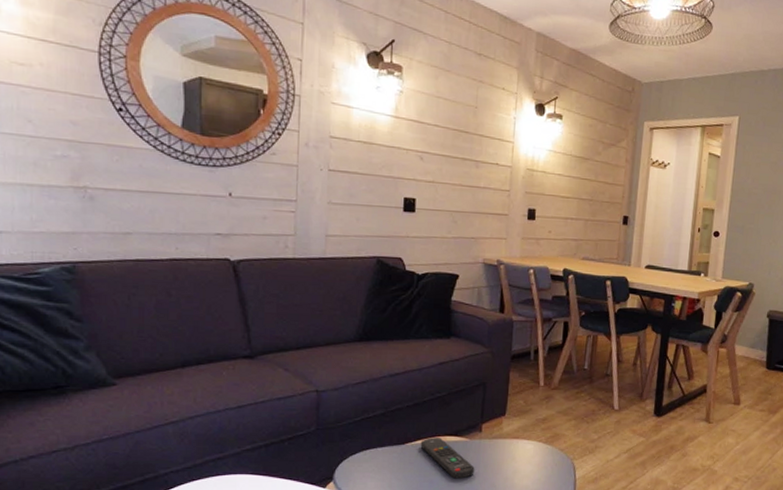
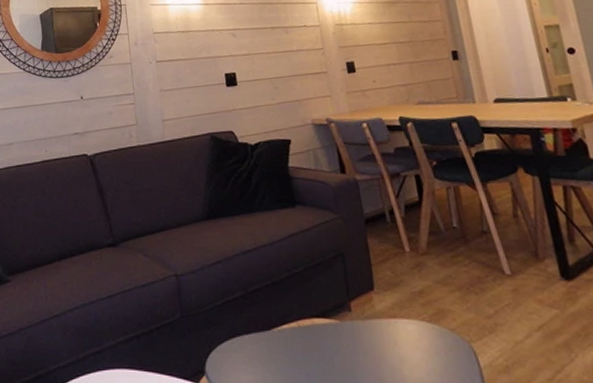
remote control: present [420,438,475,479] -> none [287,320,354,371]

